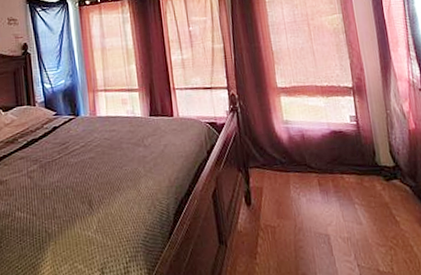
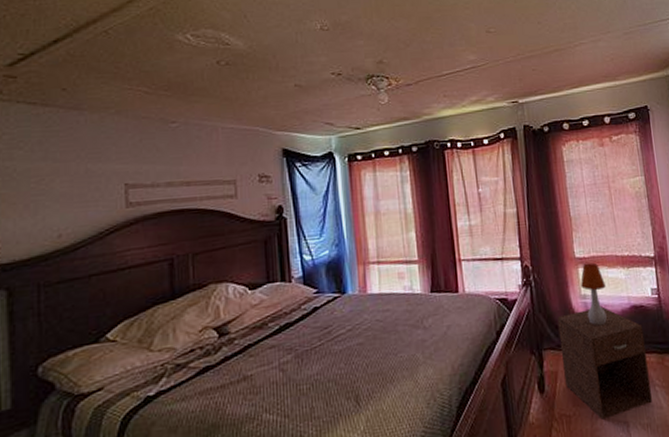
nightstand: none [261,131,353,232] -> present [557,306,653,420]
table lamp: none [283,92,308,148] -> present [581,262,607,325]

